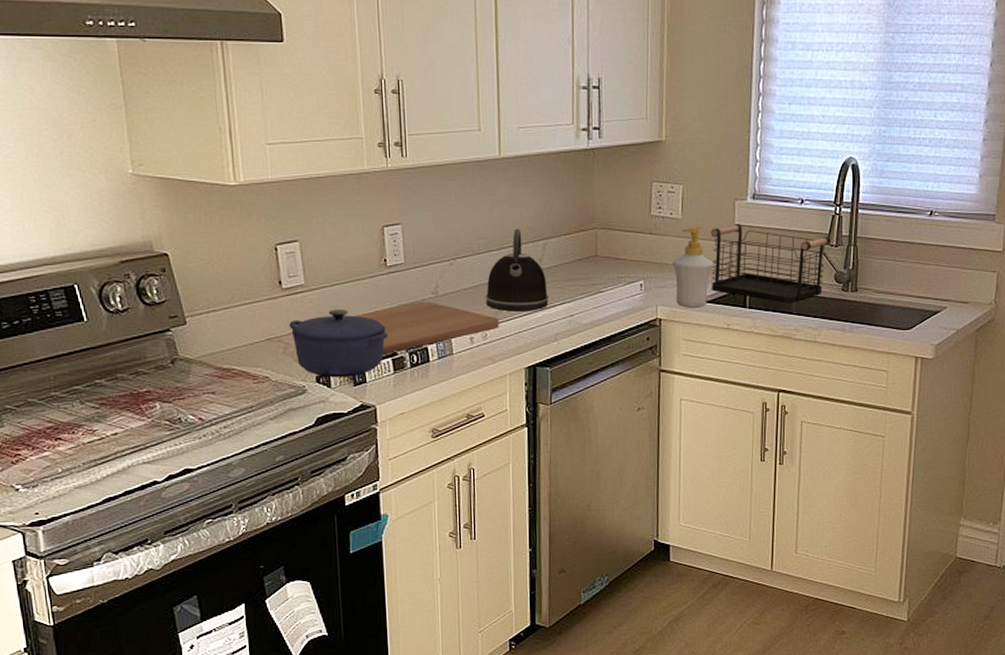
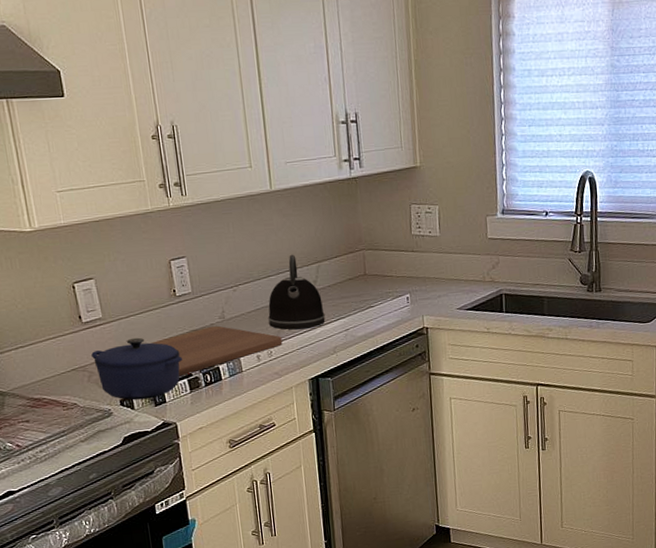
soap bottle: present [672,226,714,309] -> none [434,241,472,317]
dish rack: present [711,224,831,303] -> none [467,237,575,306]

